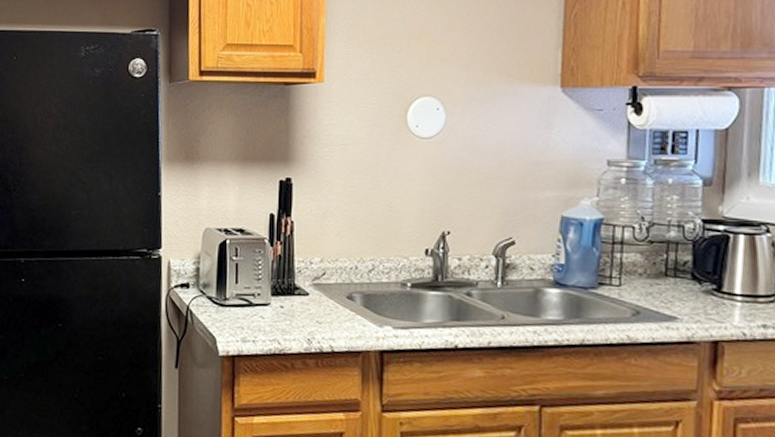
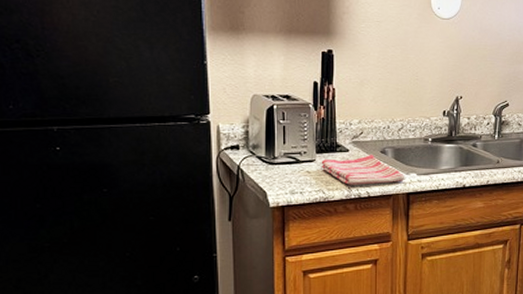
dish towel: none [276,299,378,337] -> present [321,154,405,185]

